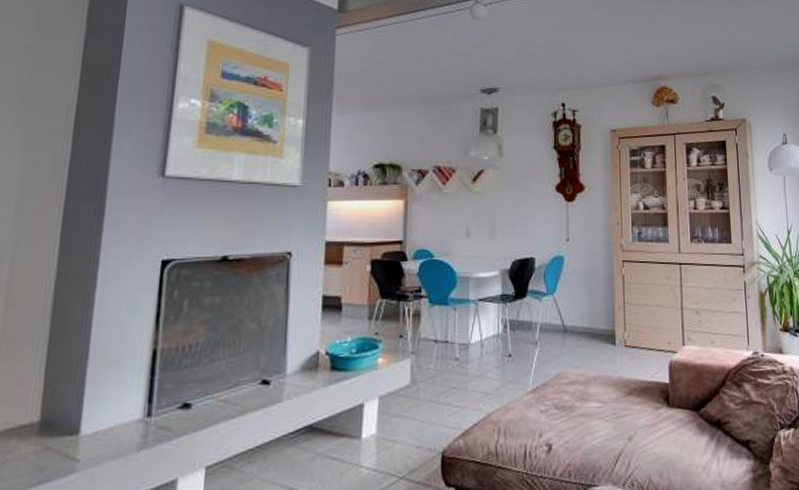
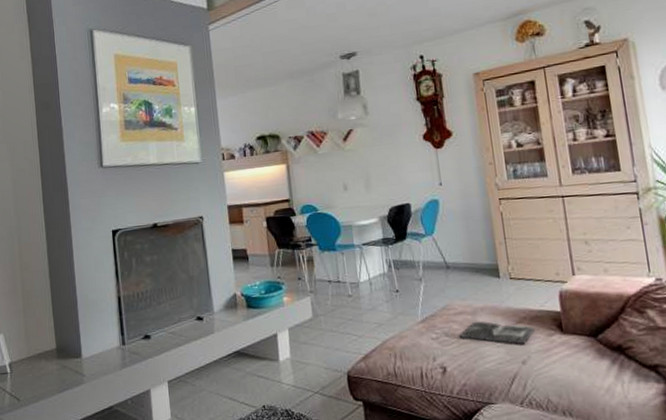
magazine: none [569,392,644,419] -> present [459,321,536,345]

